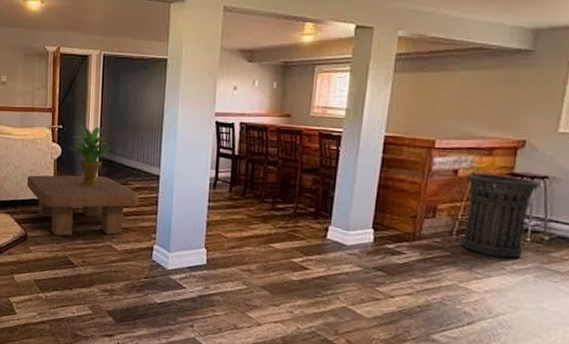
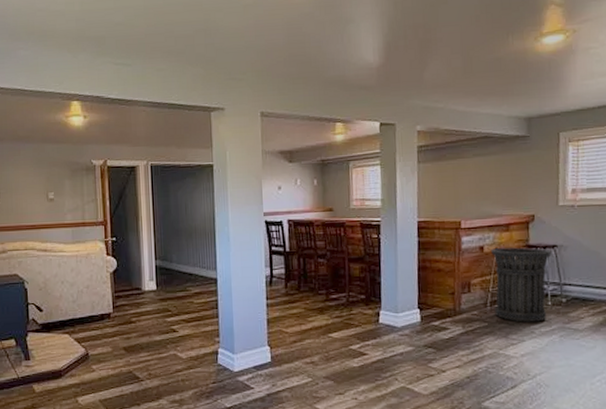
coffee table: present [27,175,139,236] -> none [84,285,199,351]
potted plant: present [69,126,111,187] -> none [124,235,166,297]

